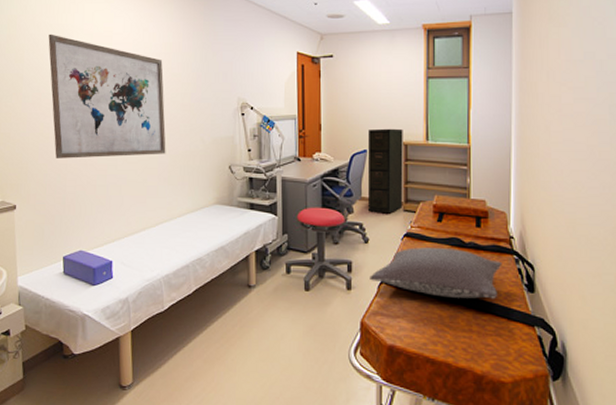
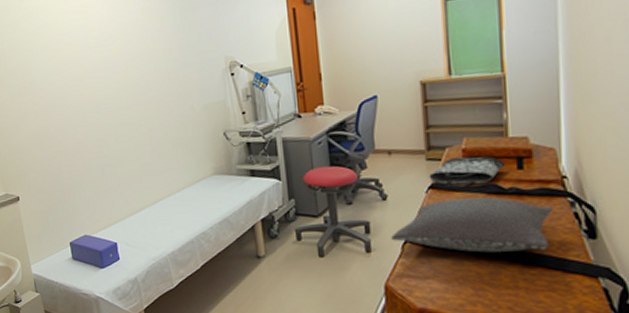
wall art: present [48,34,166,159] -> none [24,17,156,146]
filing cabinet: present [367,128,403,214] -> none [376,65,426,165]
tote bag: none [405,212,467,238] -> present [429,156,506,188]

